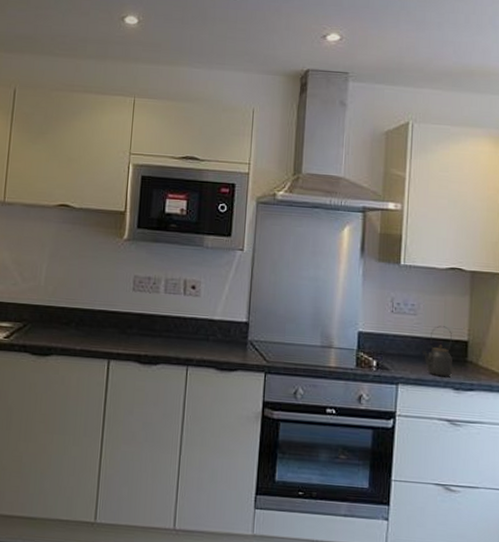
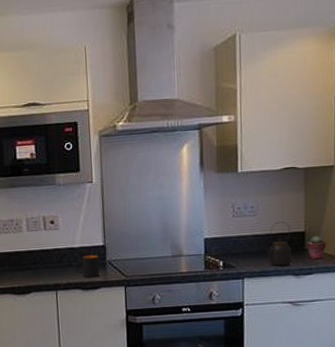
mug: none [212,330,240,358] -> present [75,254,100,278]
potted succulent: none [468,347,491,375] -> present [306,235,327,260]

